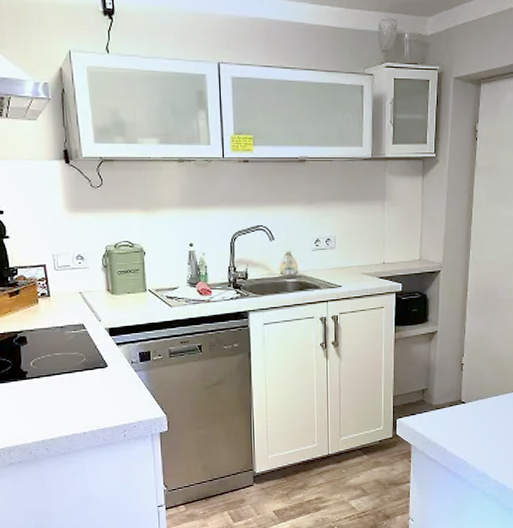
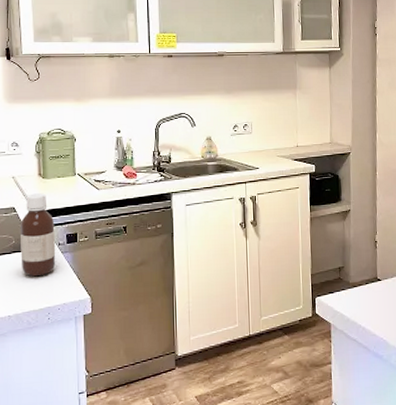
bottle: none [90,310,130,395] -> present [20,193,56,277]

